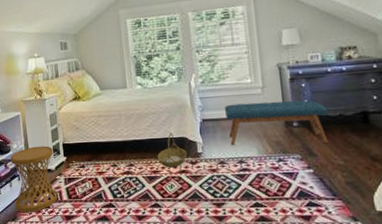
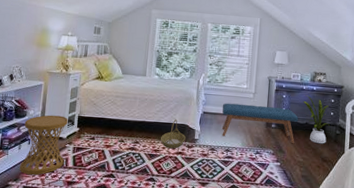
house plant: none [330,79,374,139] -> present [303,95,330,144]

